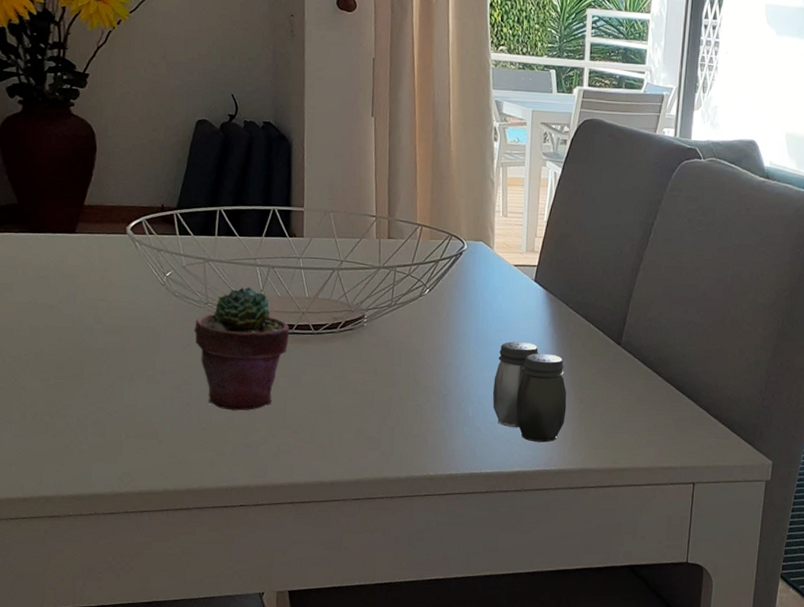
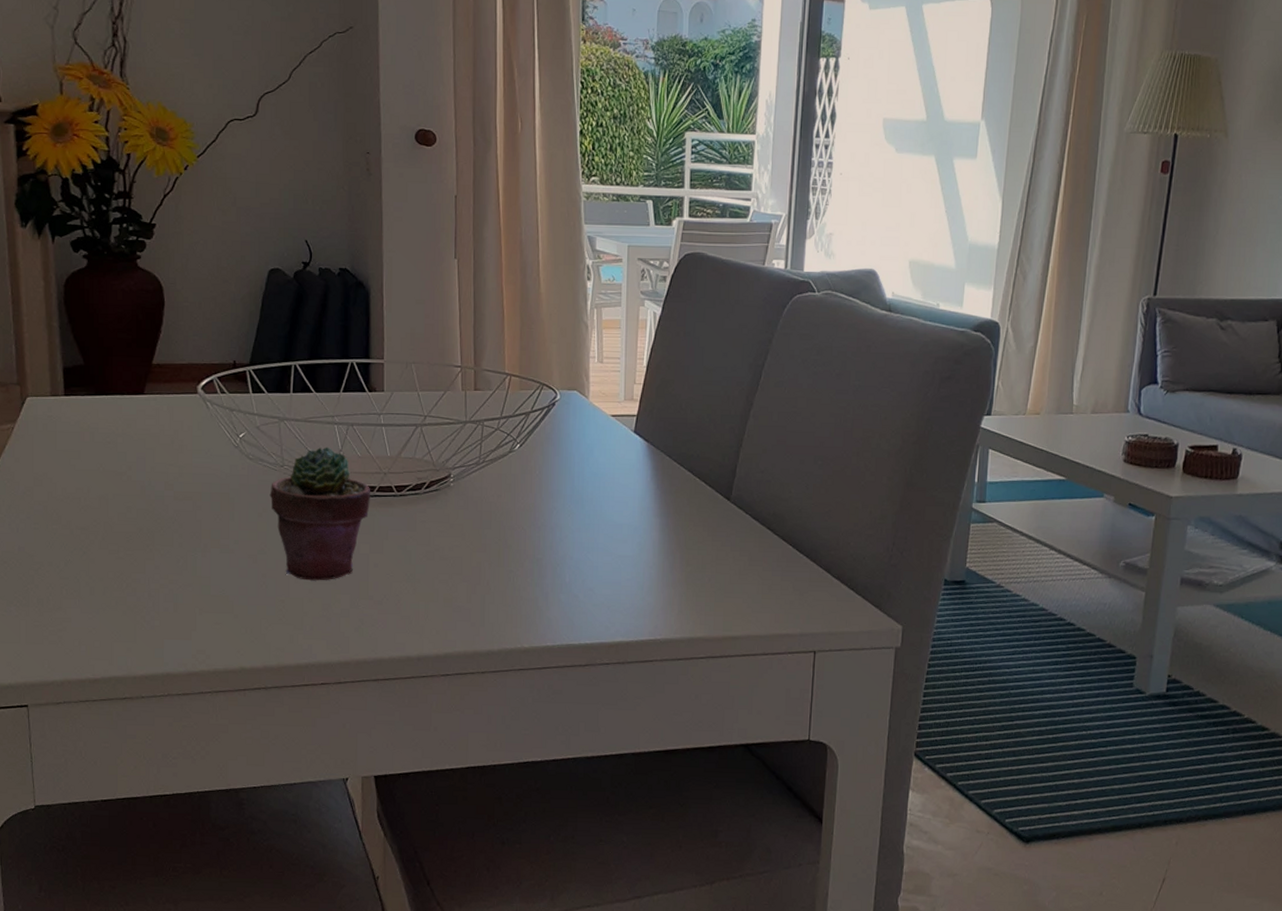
salt and pepper shaker: present [493,341,567,443] -> none [591,498,672,610]

